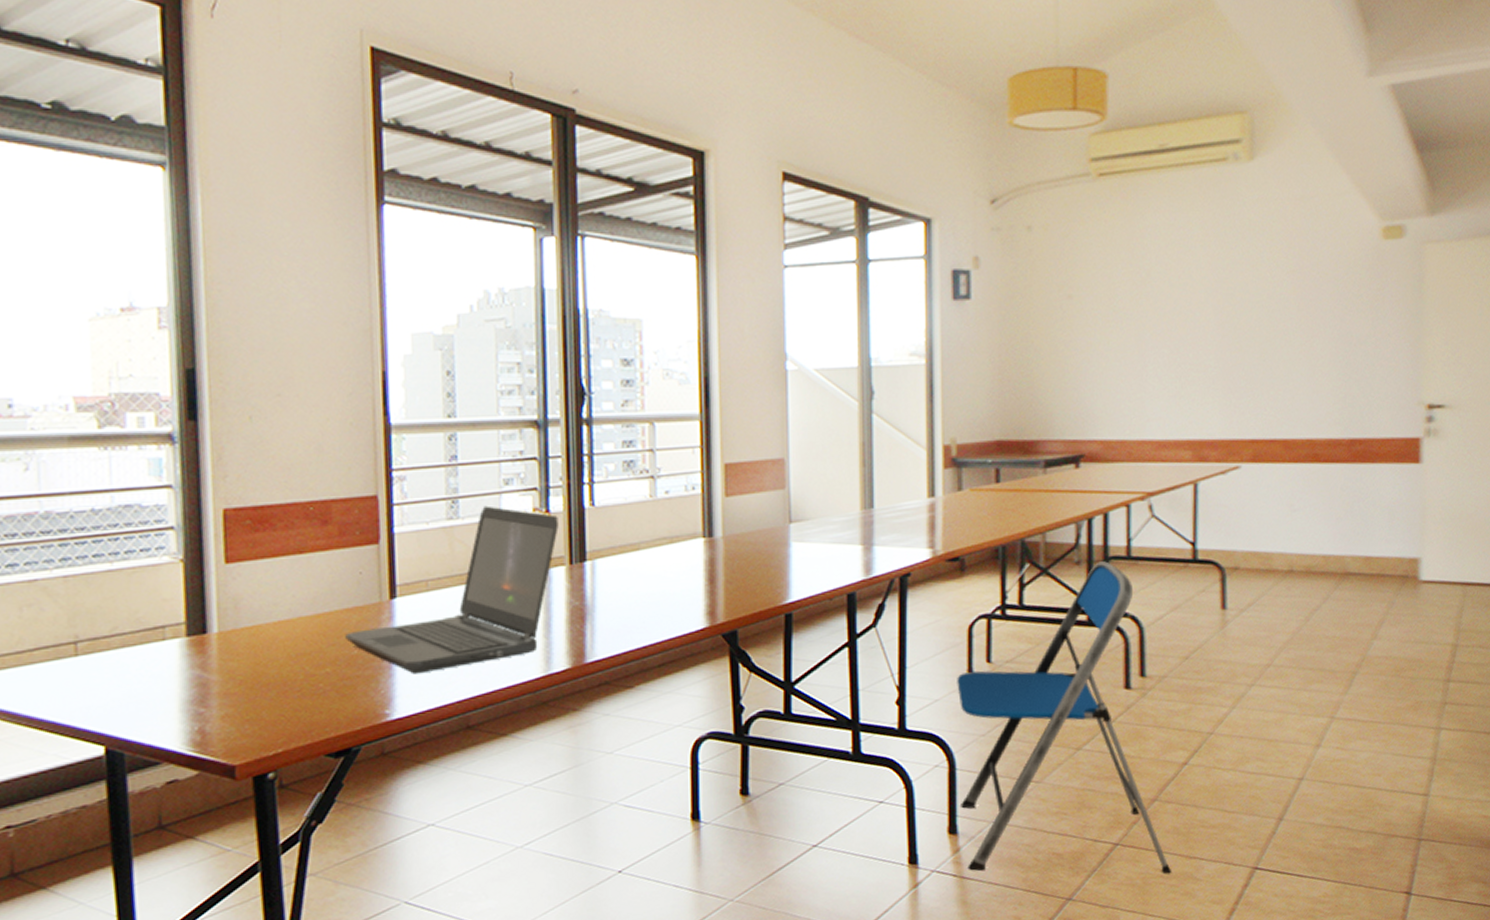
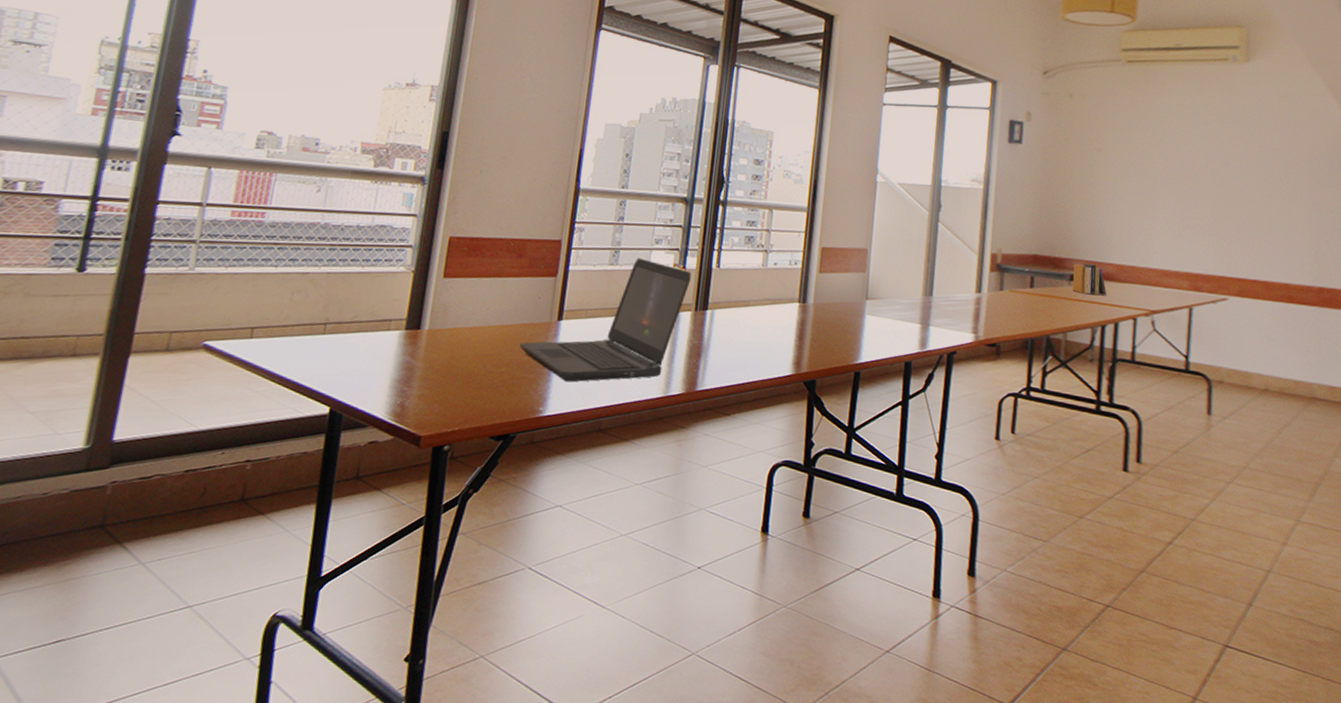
folding chair: present [957,561,1171,873] -> none [980,362,1153,638]
books: none [1048,444,1092,482] -> present [1072,264,1107,296]

